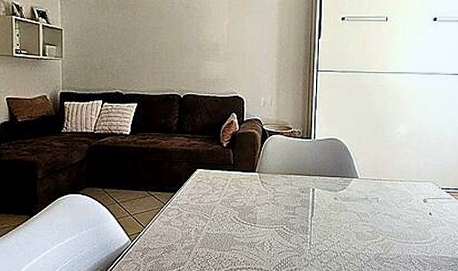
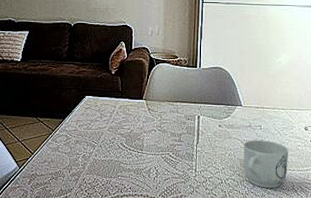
mug: none [359,212,407,261] -> present [243,140,289,188]

